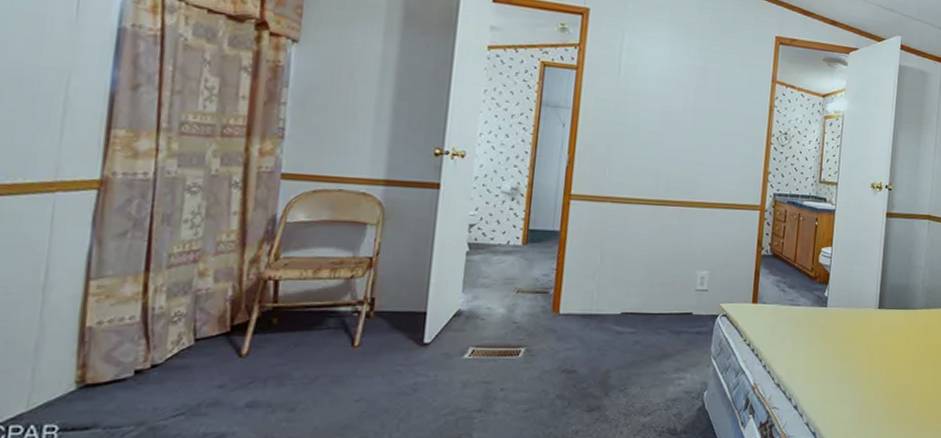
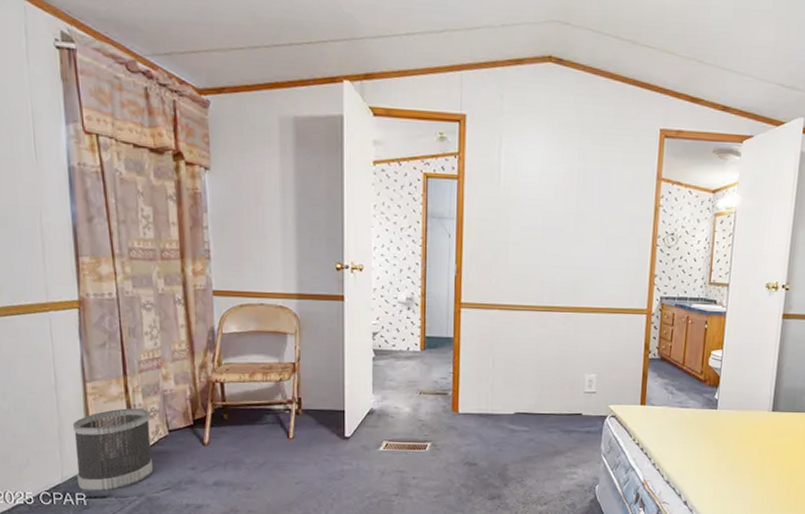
wastebasket: none [50,312,172,422] -> present [72,408,154,492]

